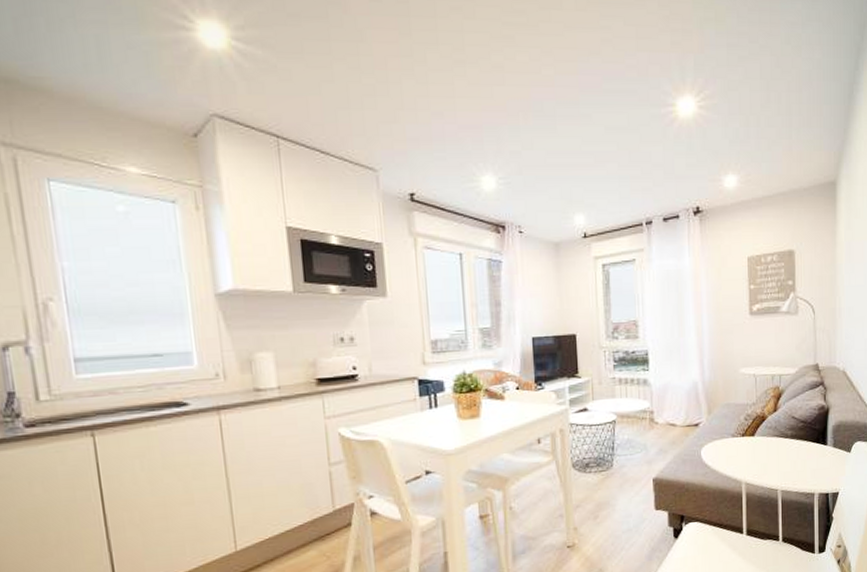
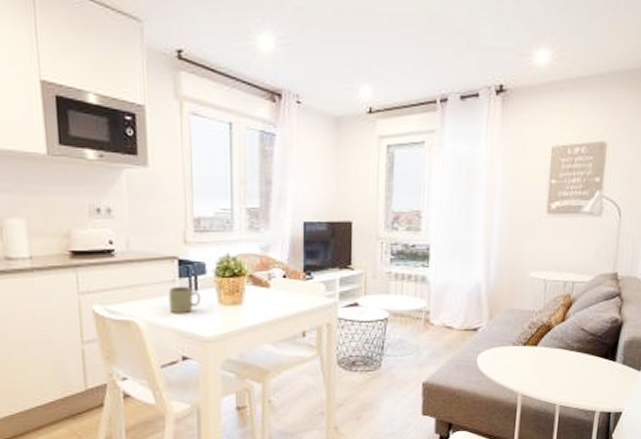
mug: none [410,403,441,431] -> present [168,286,201,314]

